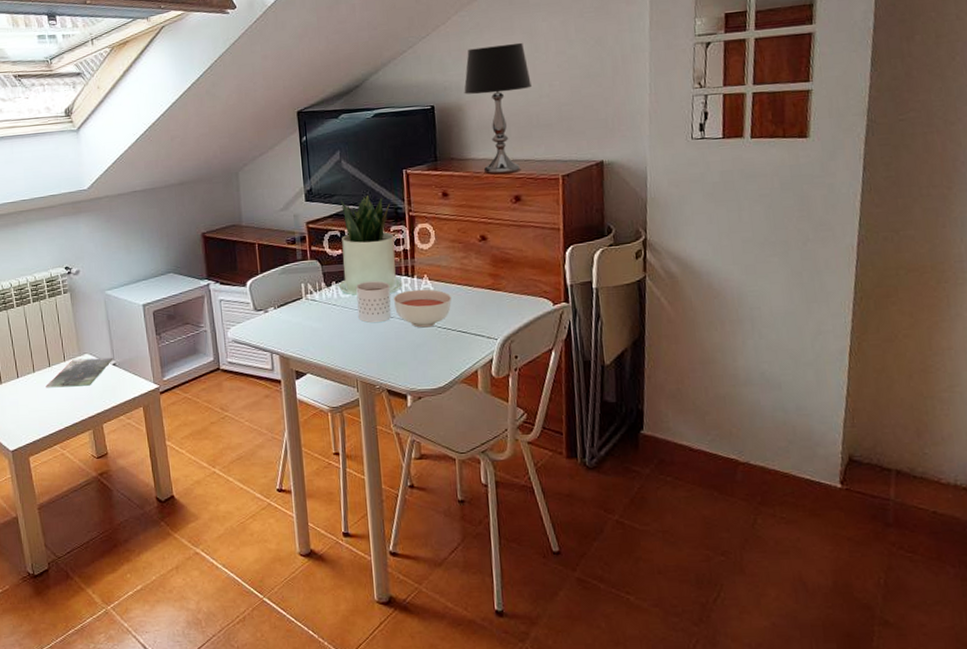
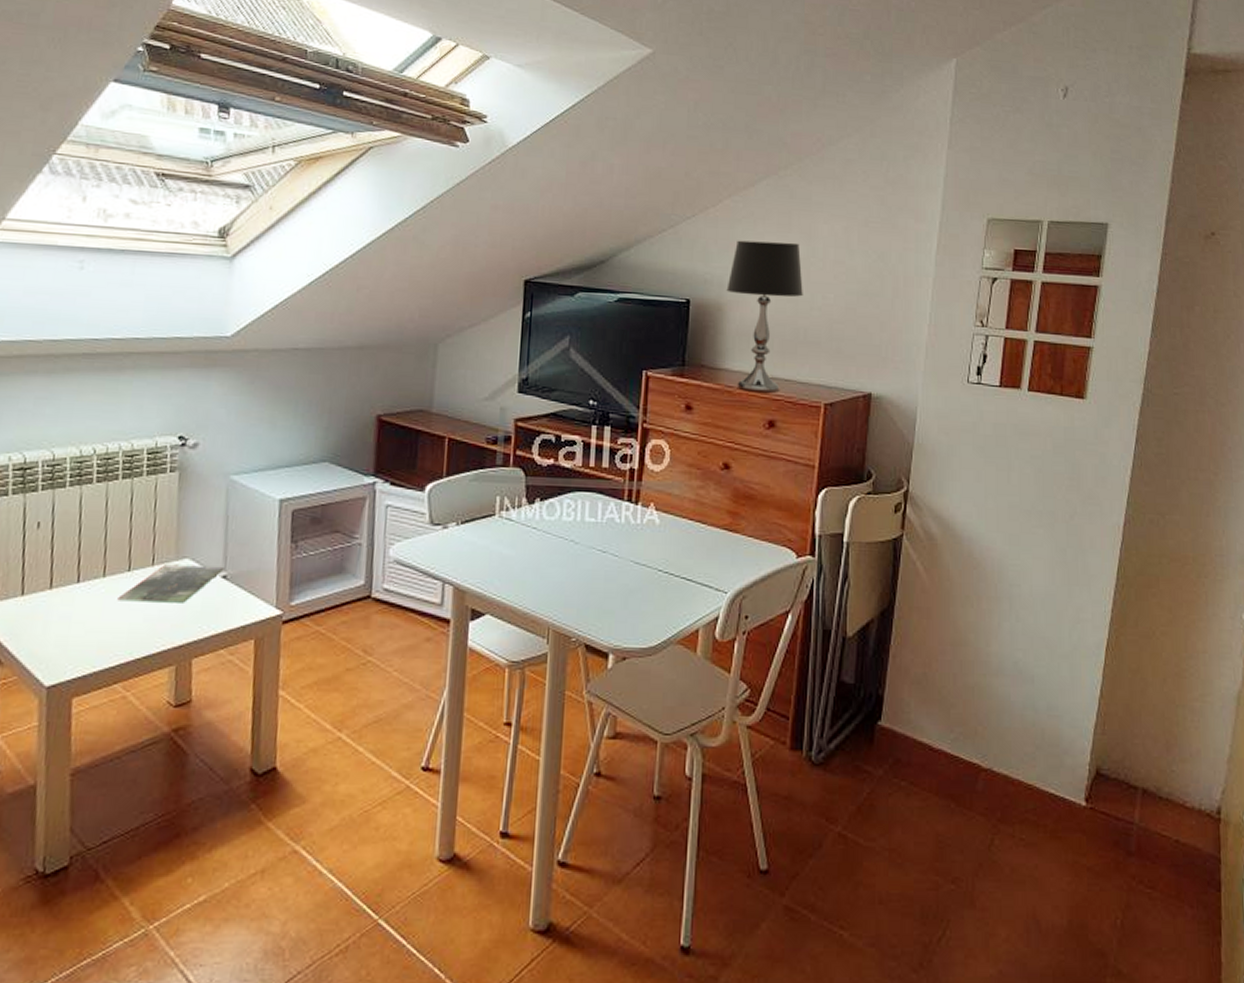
planter: present [338,195,403,296] -> none [543,396,624,522]
mug: present [356,281,392,324] -> none [562,503,608,558]
bowl: present [393,289,452,328] -> none [608,520,679,570]

